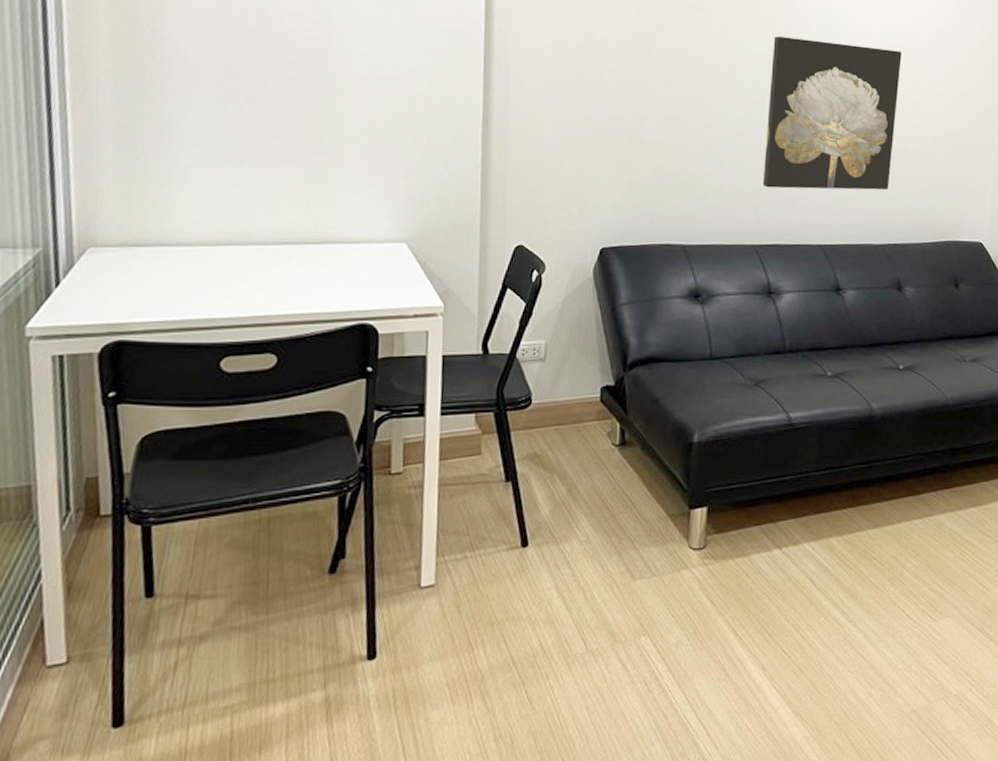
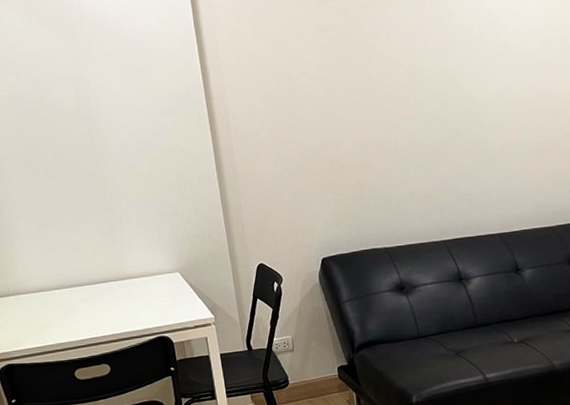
wall art: present [762,35,902,191] -> none [441,42,560,190]

